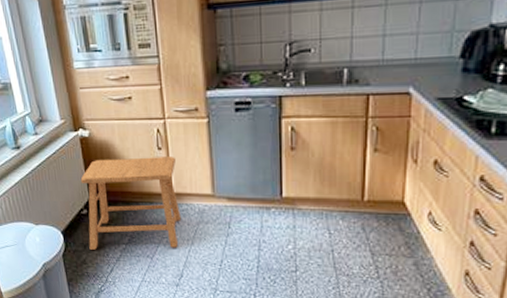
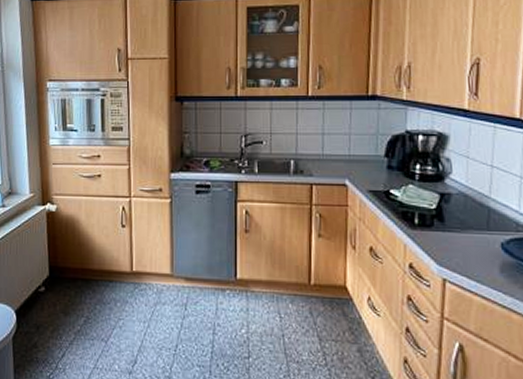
stool: present [80,155,182,250] -> none [42,233,140,332]

